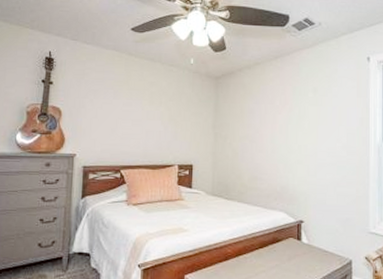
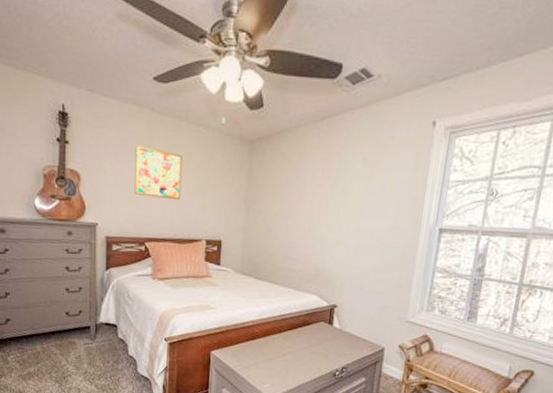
wall art: none [112,84,156,130] -> present [134,146,183,201]

